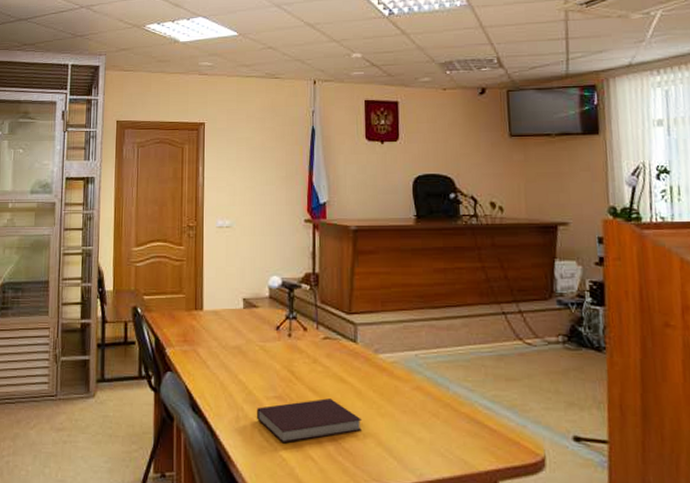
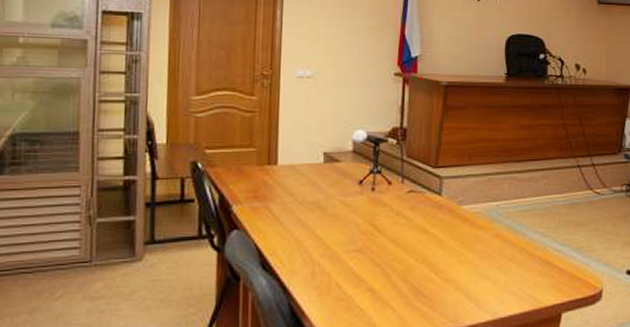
notebook: present [257,398,363,444] -> none [335,249,443,295]

